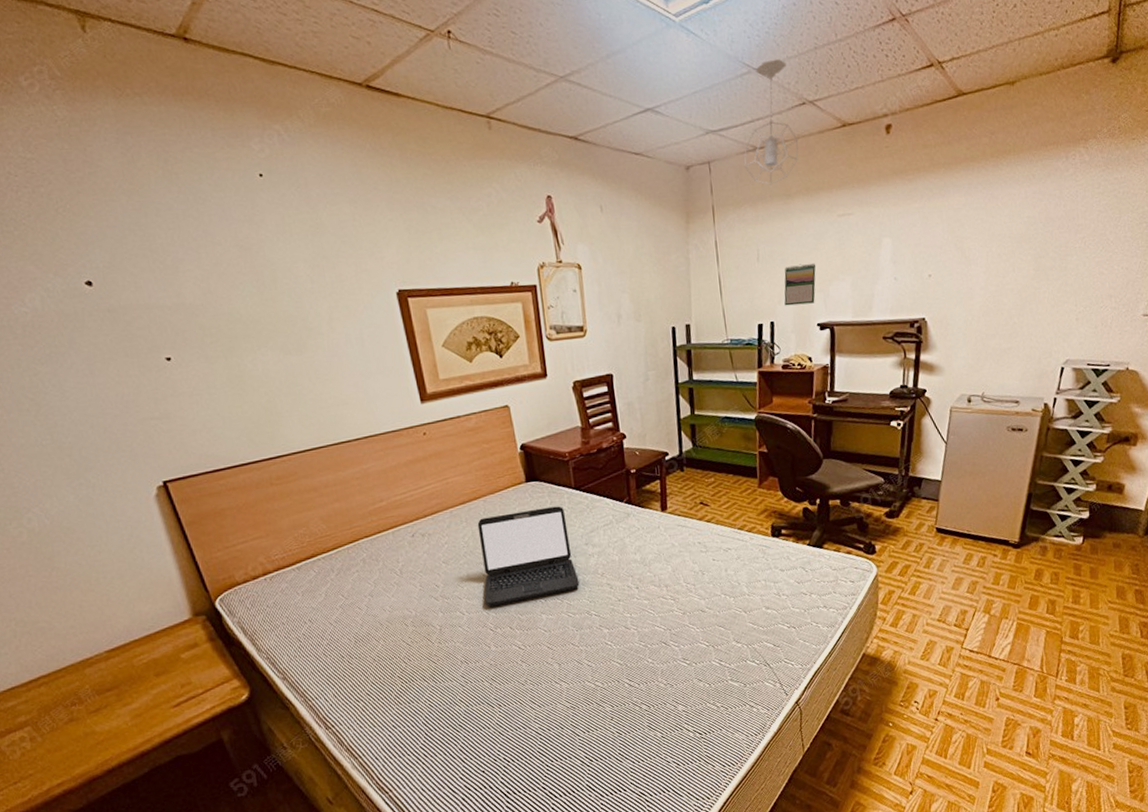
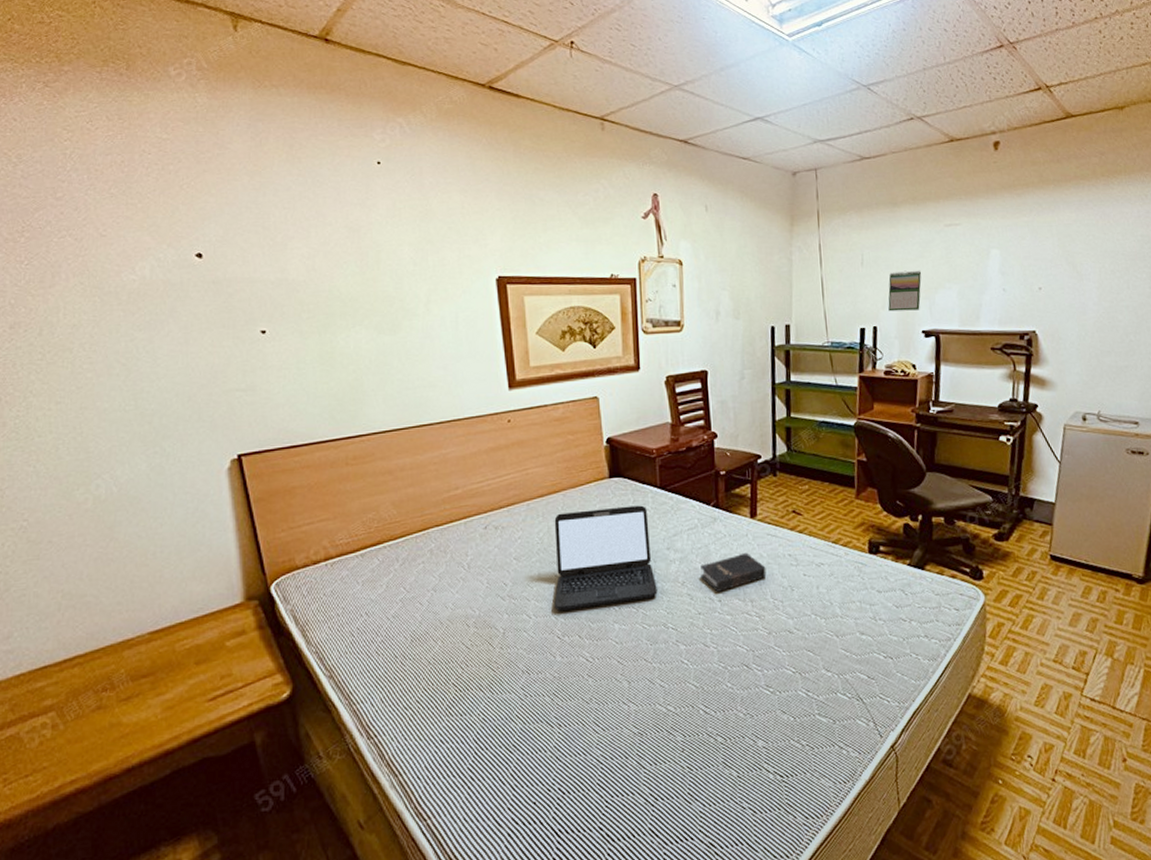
hardback book: none [617,543,679,580] -> present [700,552,767,592]
pendant light: present [744,59,799,185] -> none [850,78,906,193]

